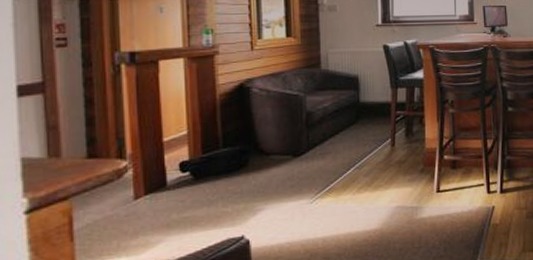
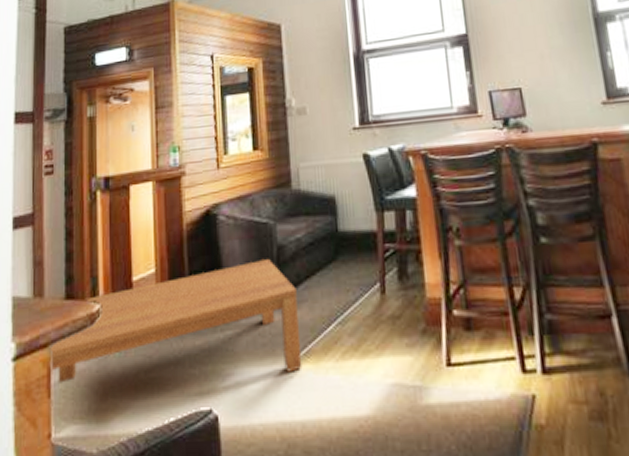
coffee table: none [70,122,325,229] -> present [49,258,303,383]

